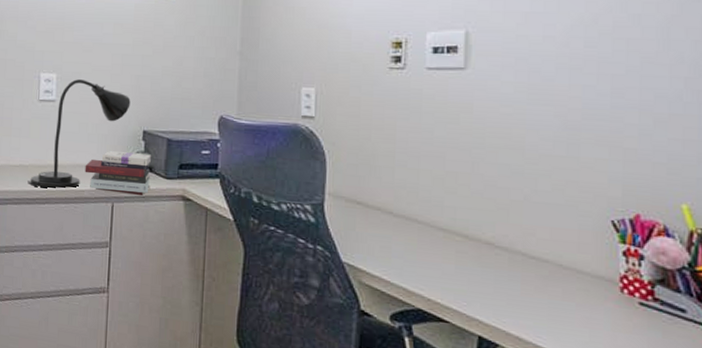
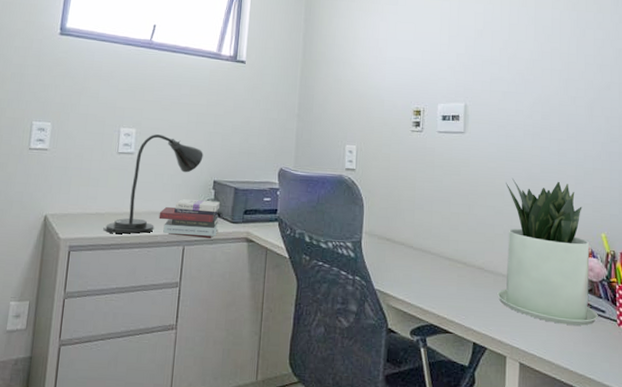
planter: none [514,127,674,328] -> present [497,178,598,326]

